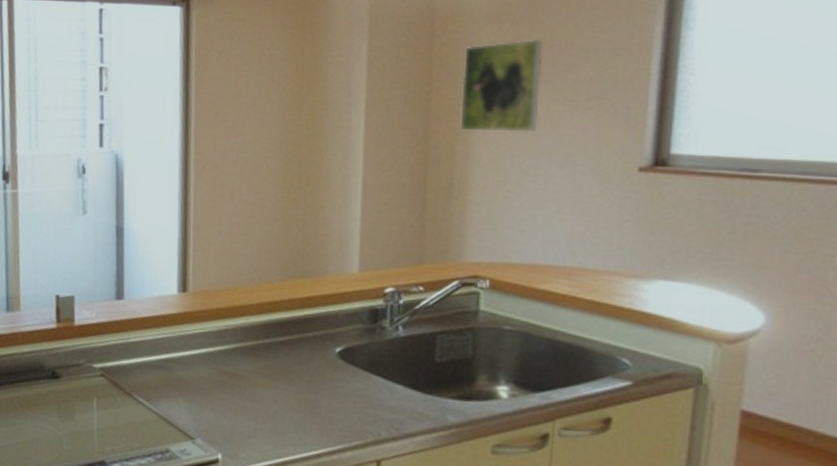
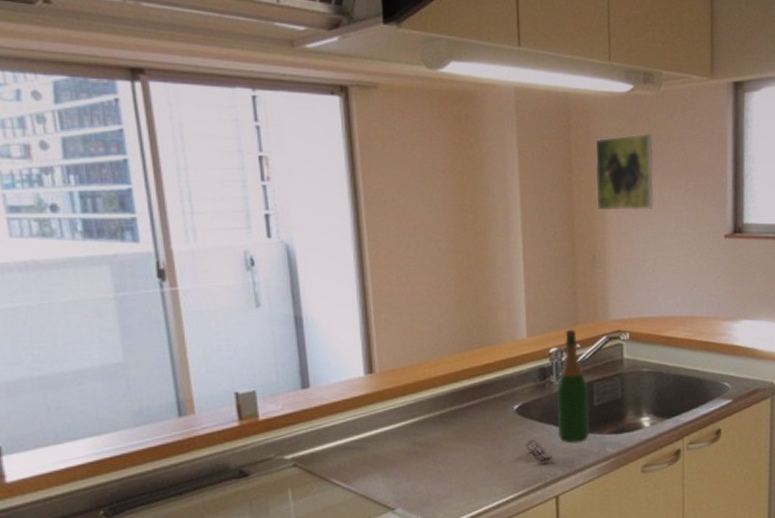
wine bottle: none [346,268,430,419] -> present [526,329,589,463]

